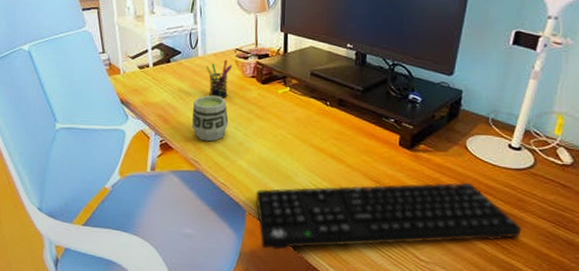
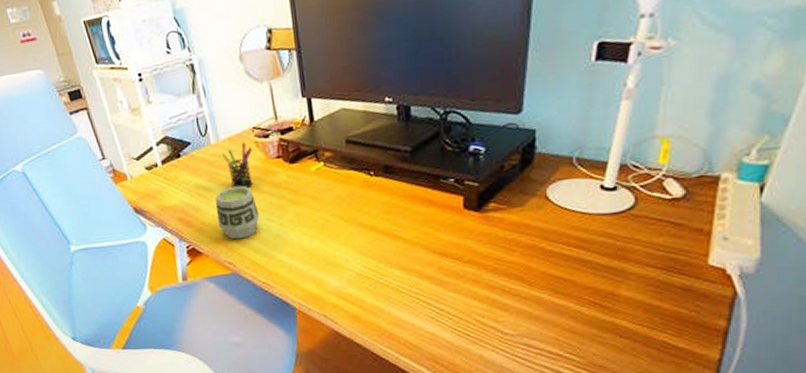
keyboard: present [256,182,522,250] -> none [303,238,625,347]

